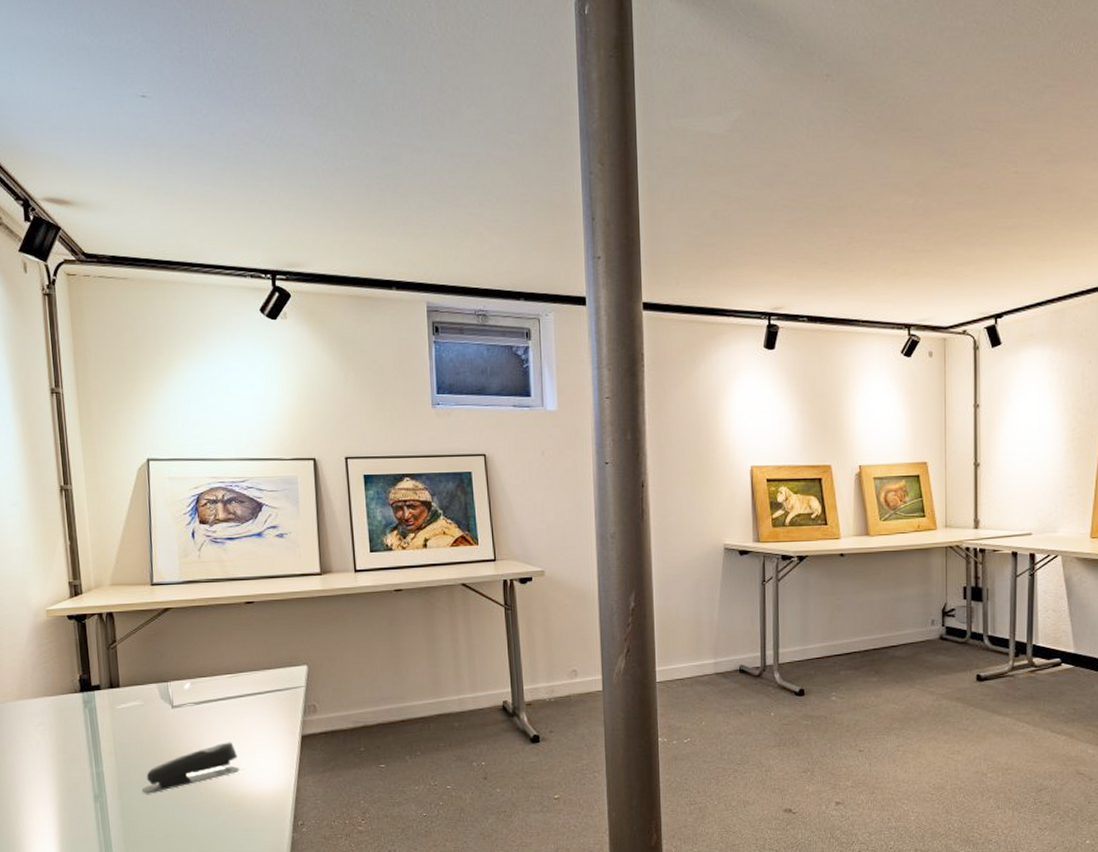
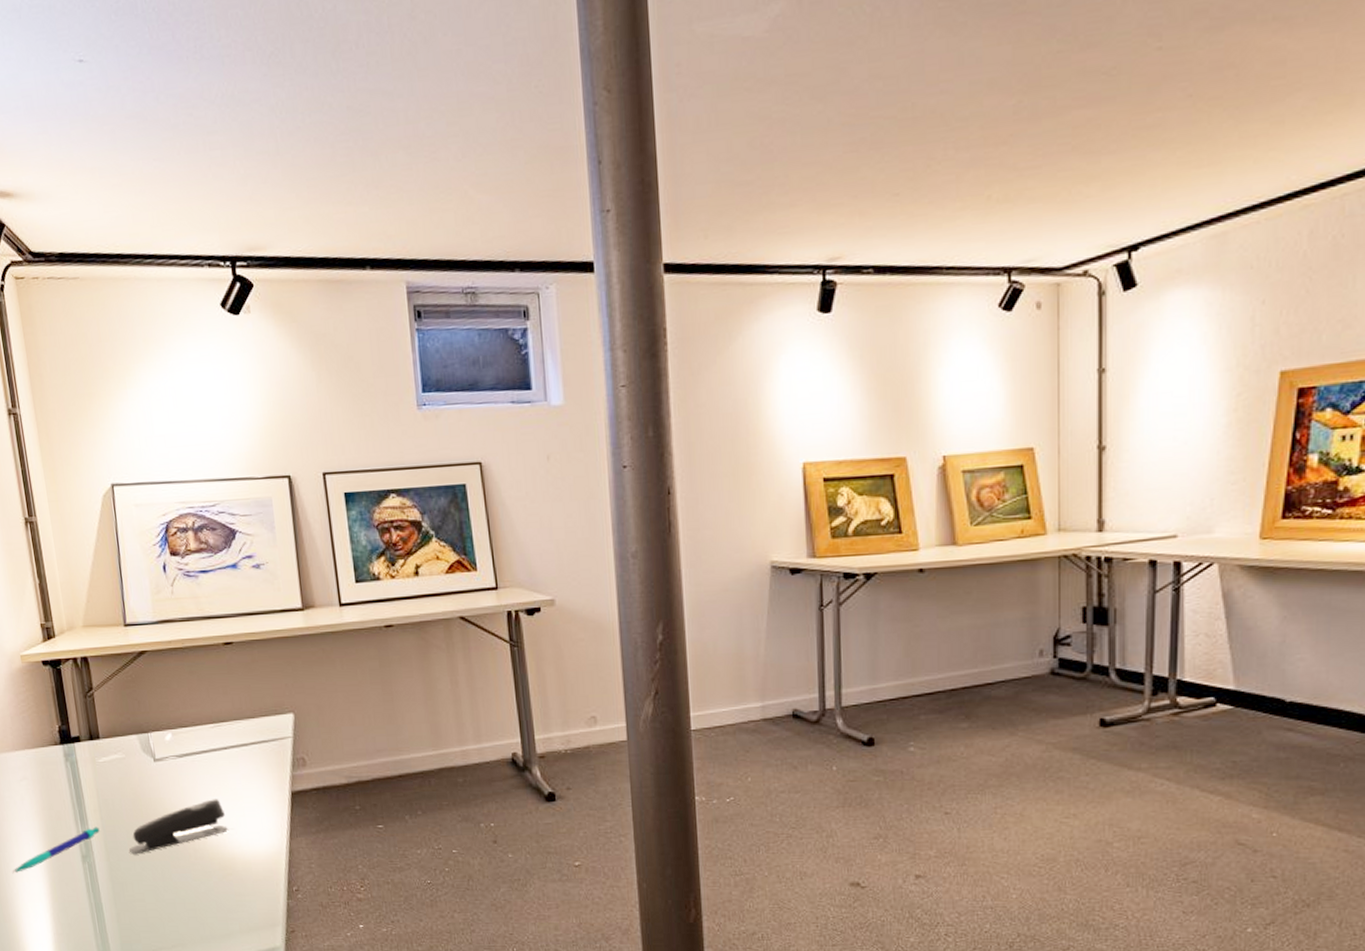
pen: none [23,768,114,813] -> present [13,826,100,873]

